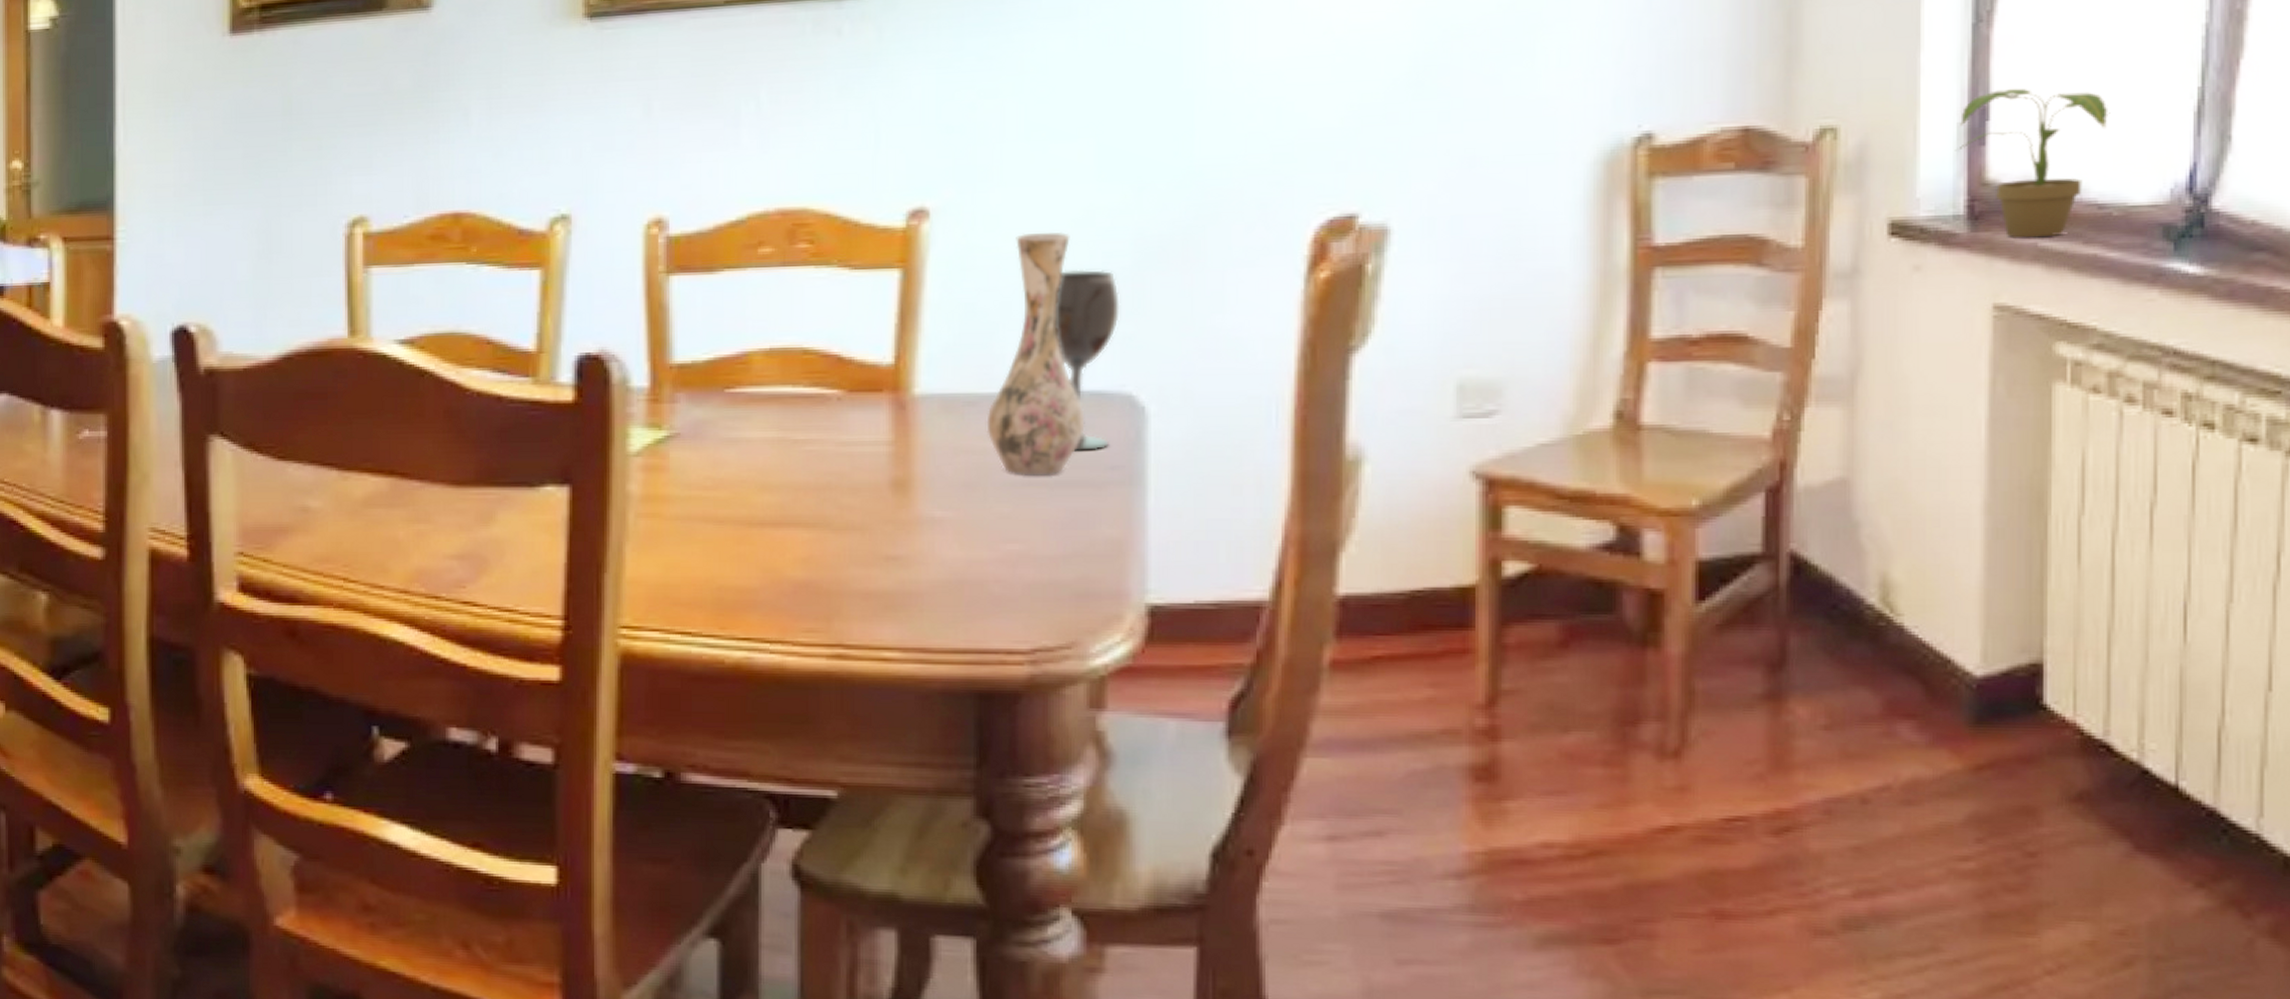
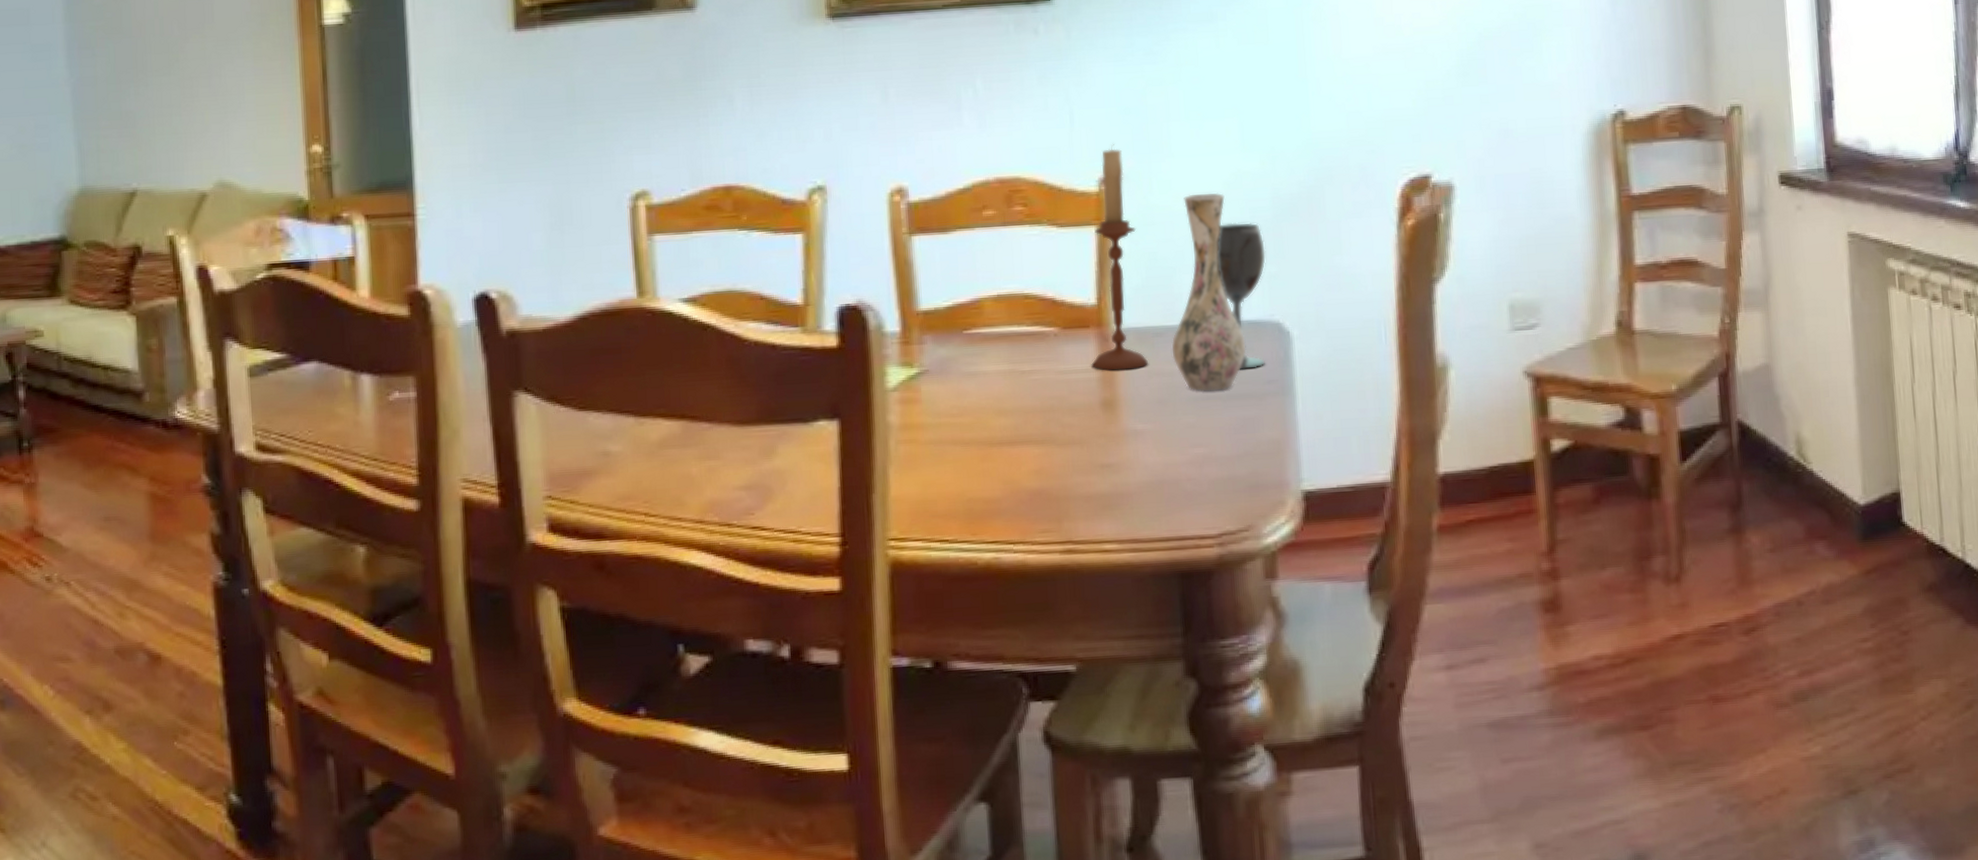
candlestick: none [881,170,955,444] -> present [1091,144,1148,371]
potted plant: present [1955,88,2111,238] -> none [1815,76,1905,184]

